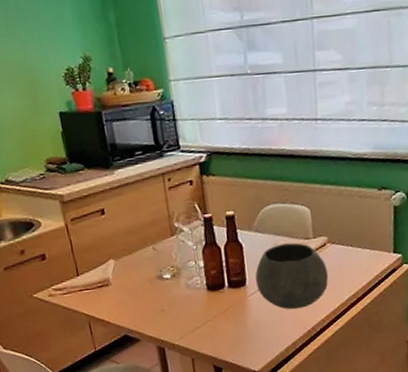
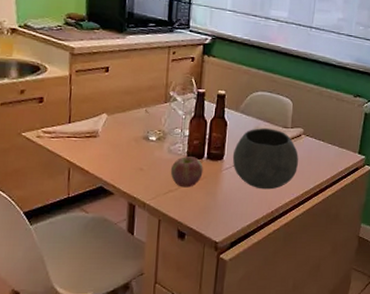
apple: none [192,288,228,322] -> present [170,156,203,188]

